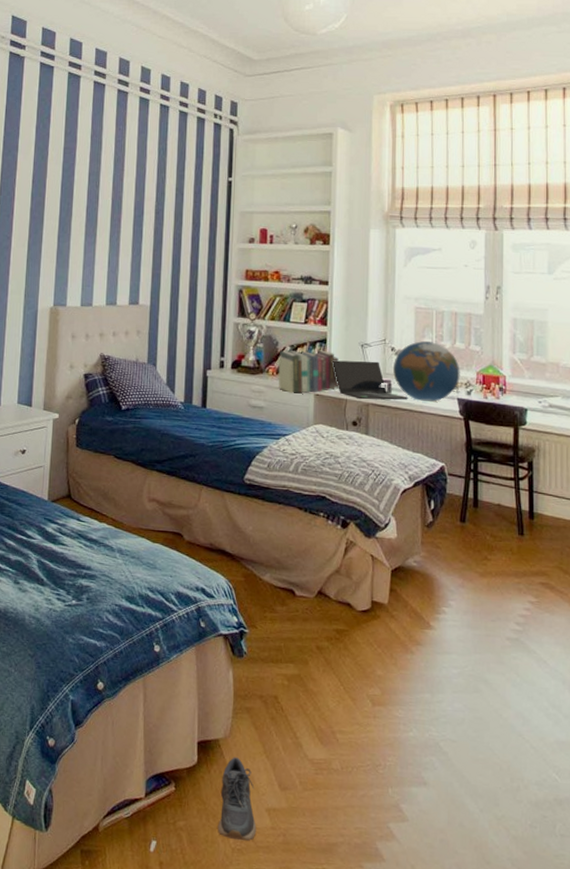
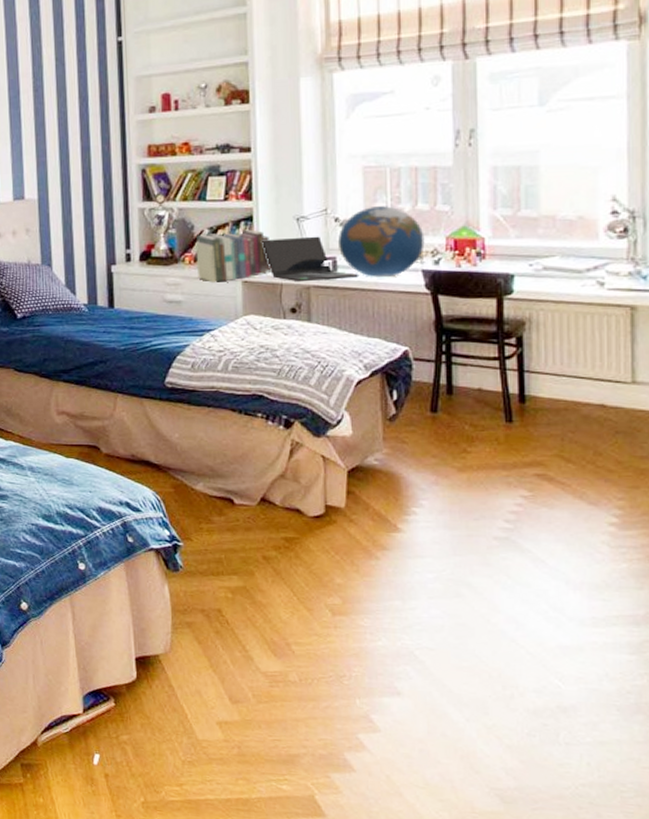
athletic shoe: present [218,757,257,842] -> none [164,672,208,754]

